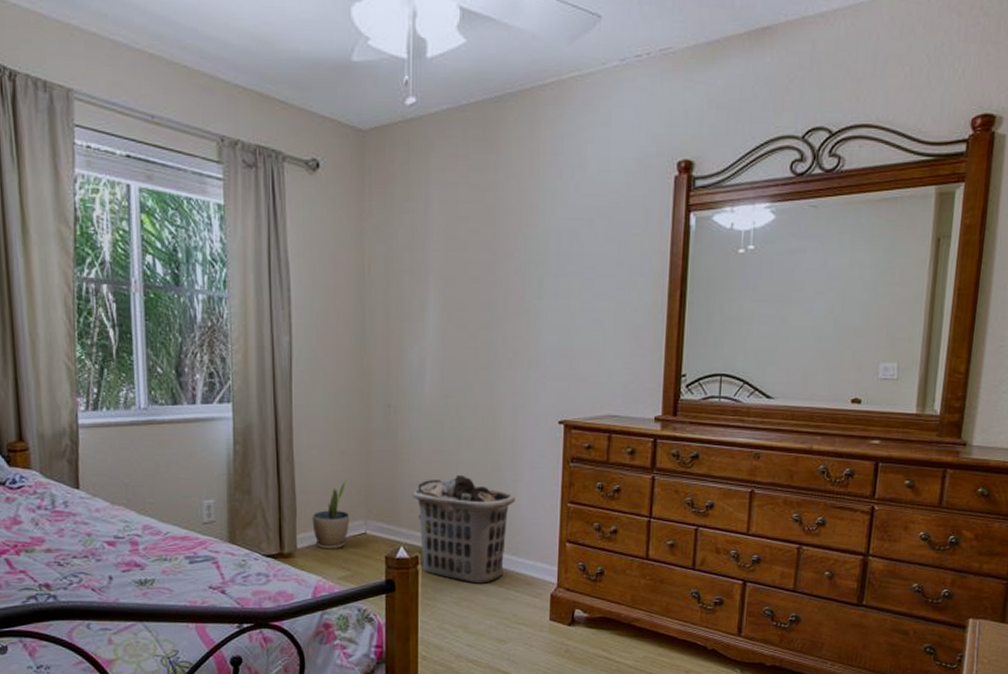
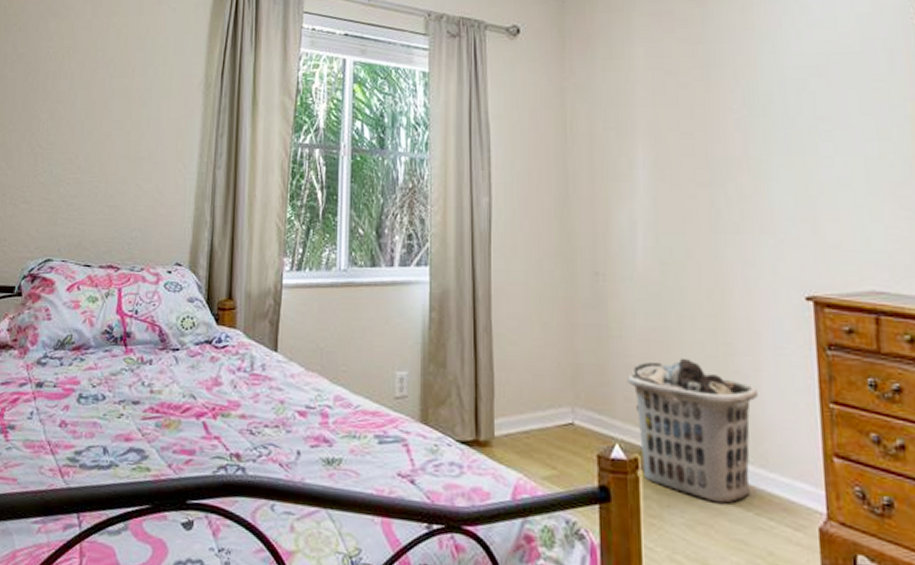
potted plant: present [312,479,349,550] -> none [511,356,554,441]

